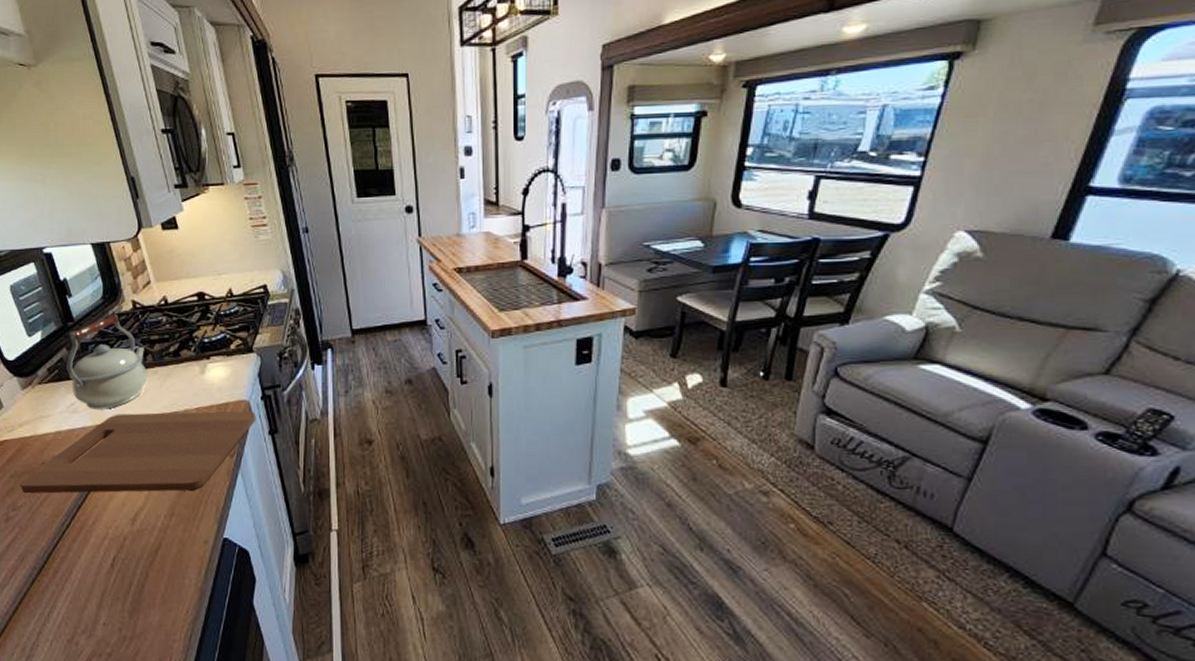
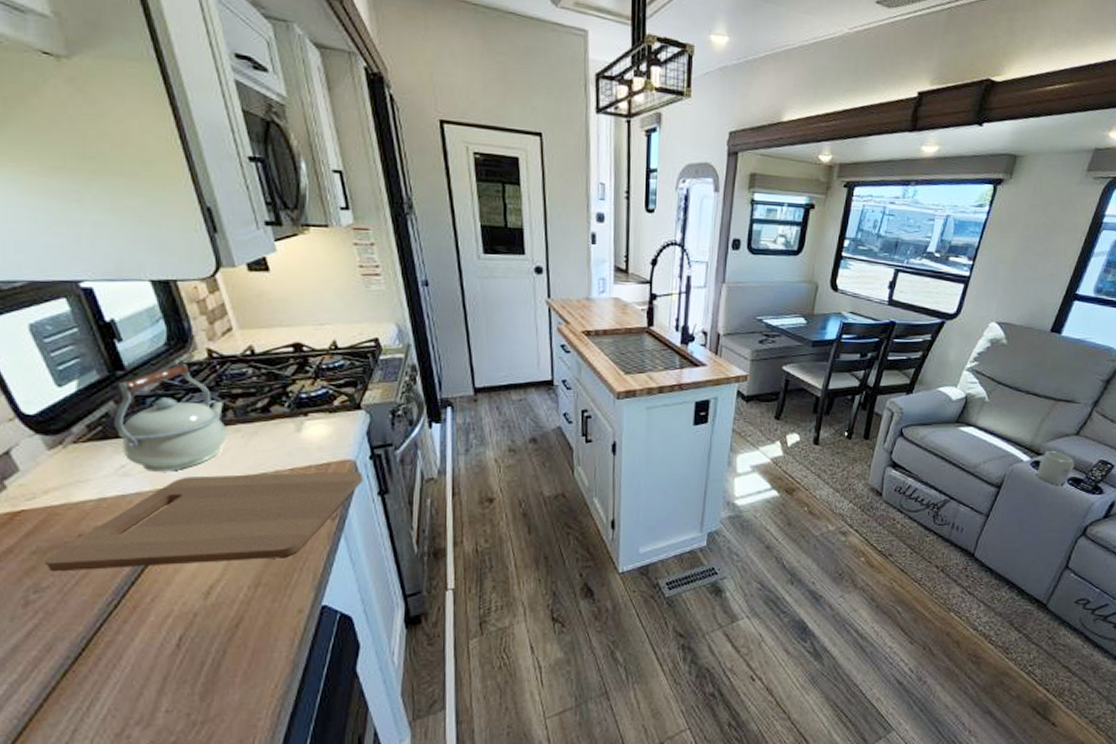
mug: none [1043,396,1107,441] -> present [1037,451,1075,484]

